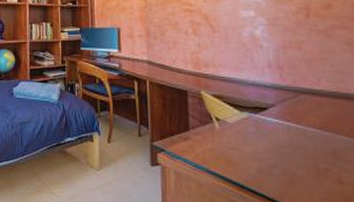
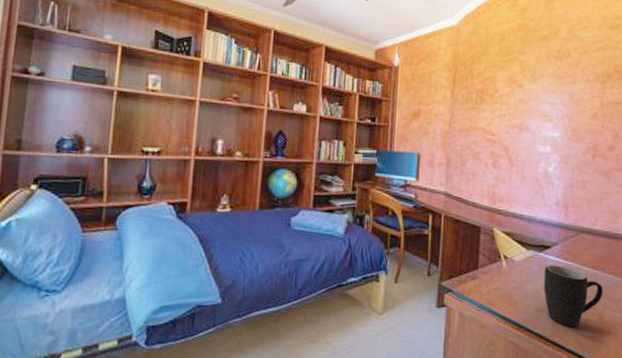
mug: none [263,126,339,191] -> present [544,265,603,328]

